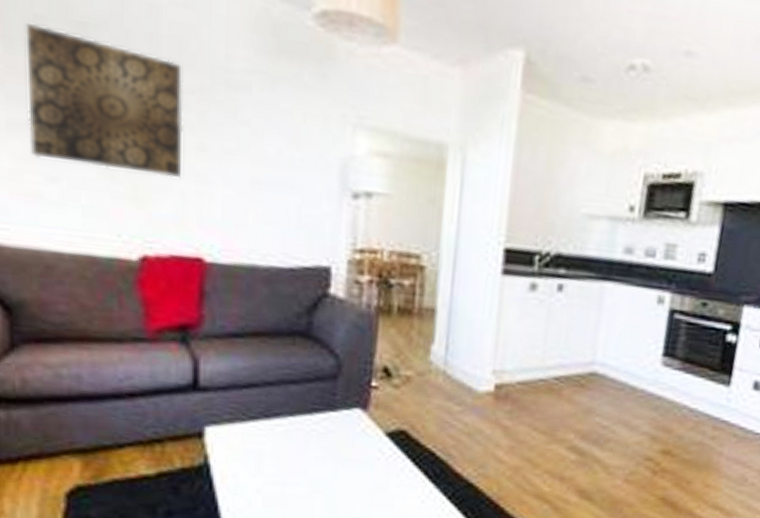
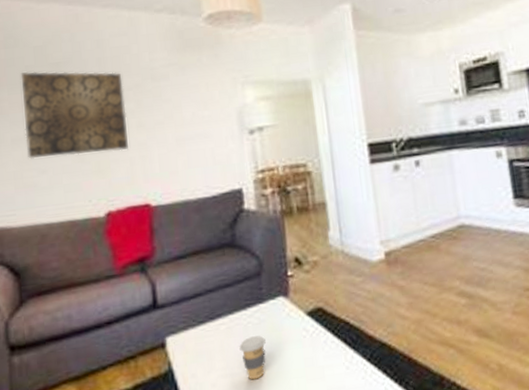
coffee cup: none [296,446,330,494] -> present [239,335,266,380]

